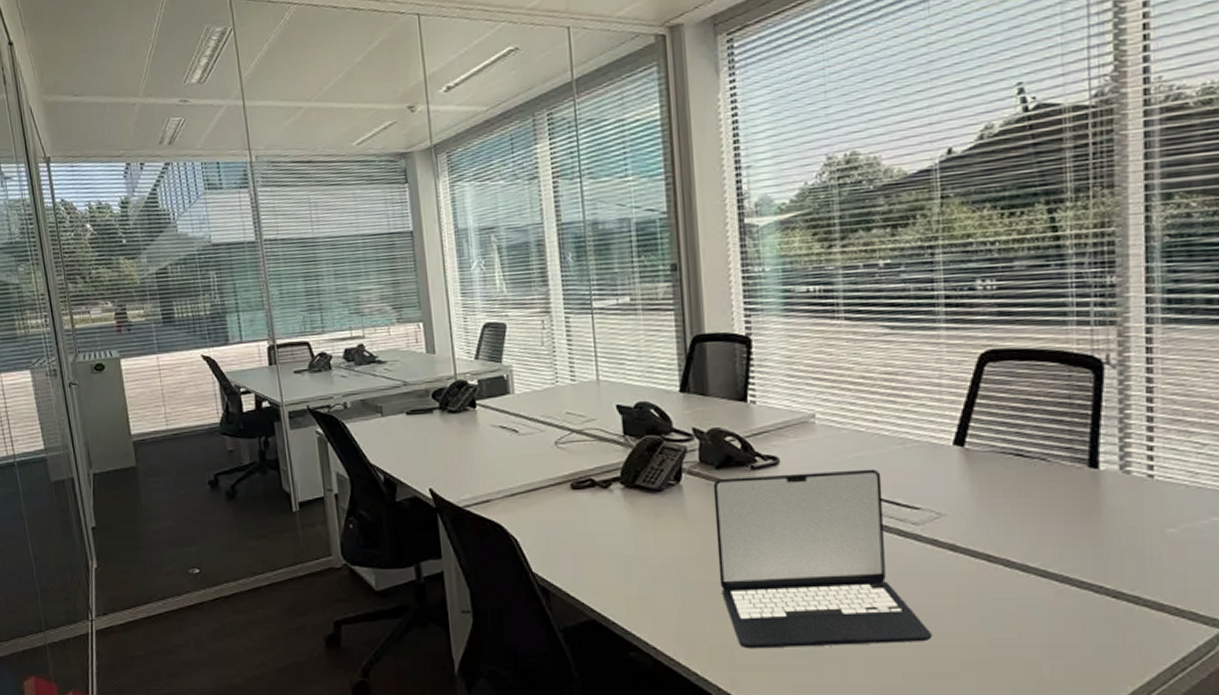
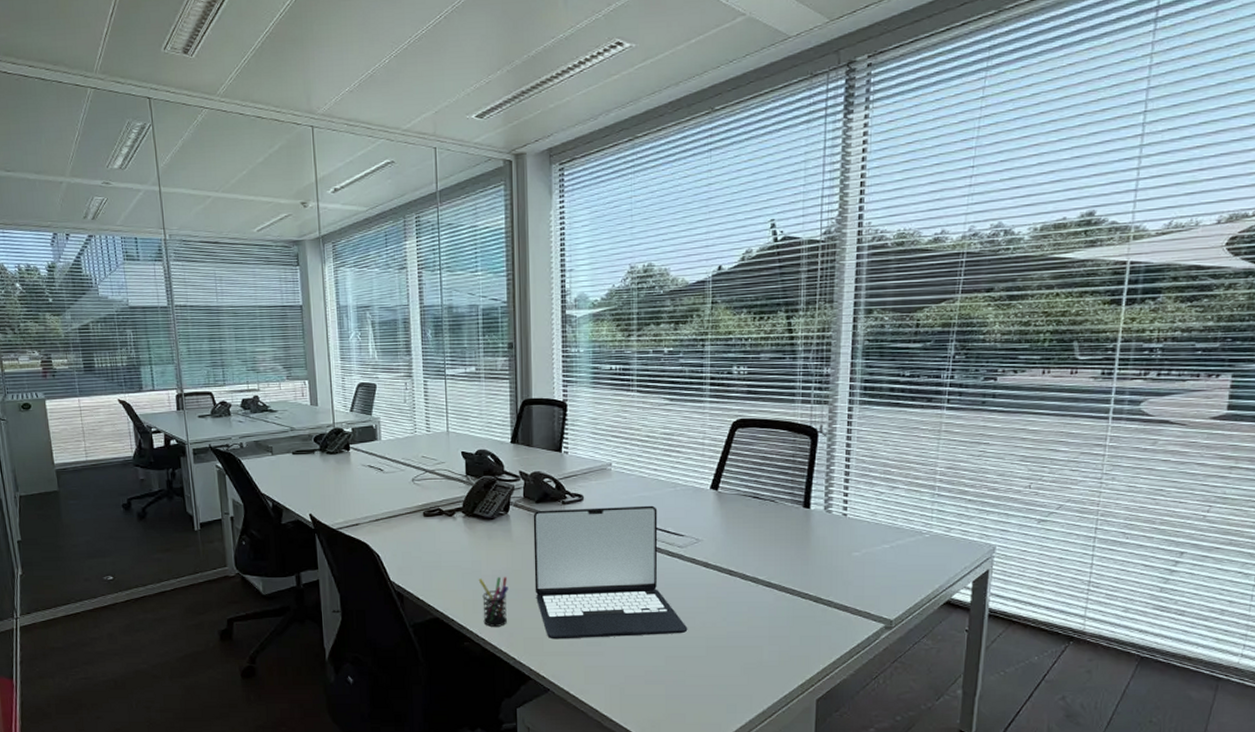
pen holder: none [644,566,685,632] -> present [478,577,508,627]

